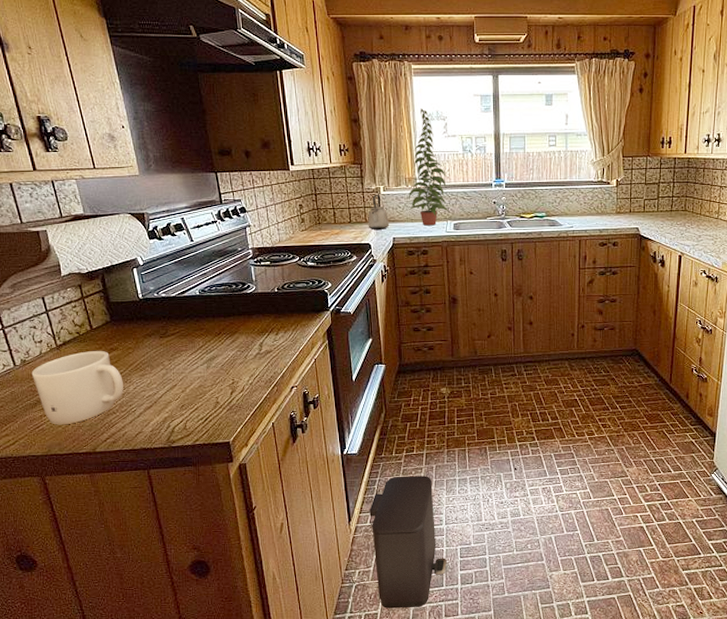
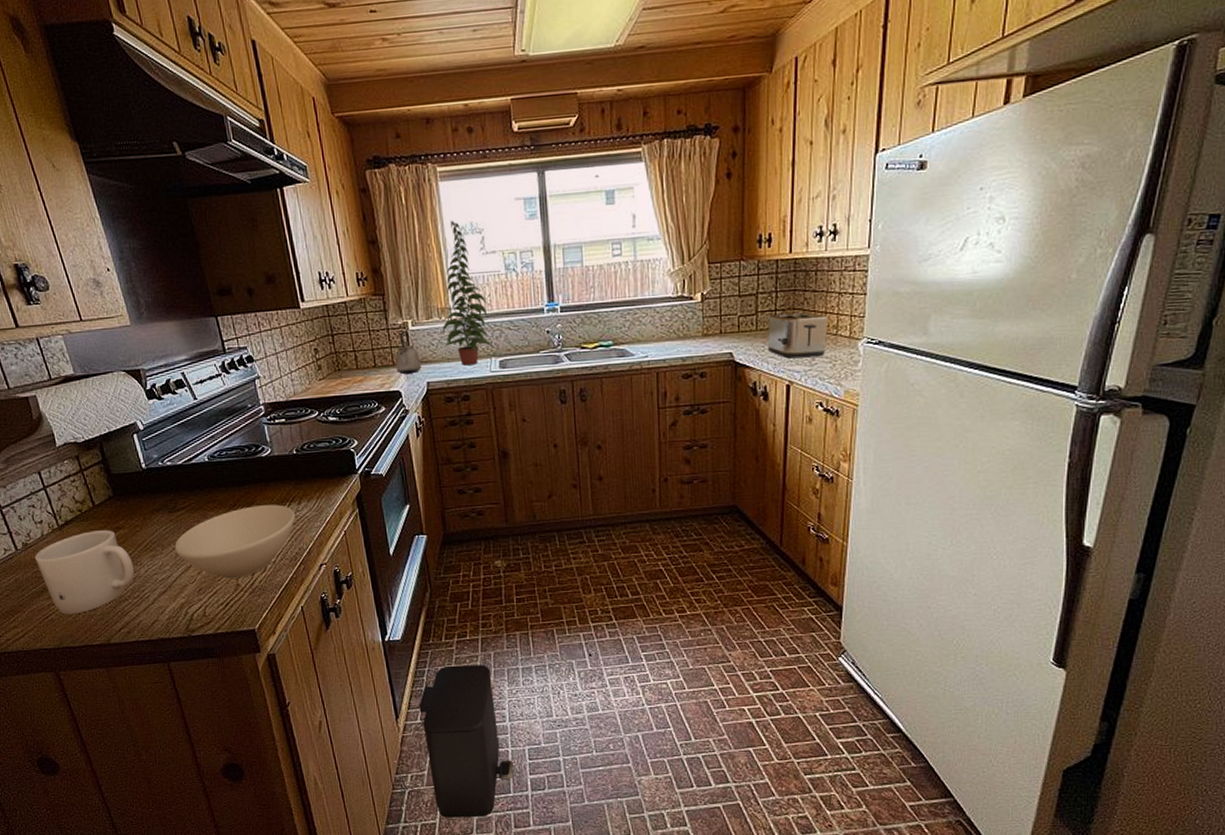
bowl: none [163,334,272,397] -> present [174,505,295,579]
toaster: none [665,200,712,235] -> present [767,312,828,359]

